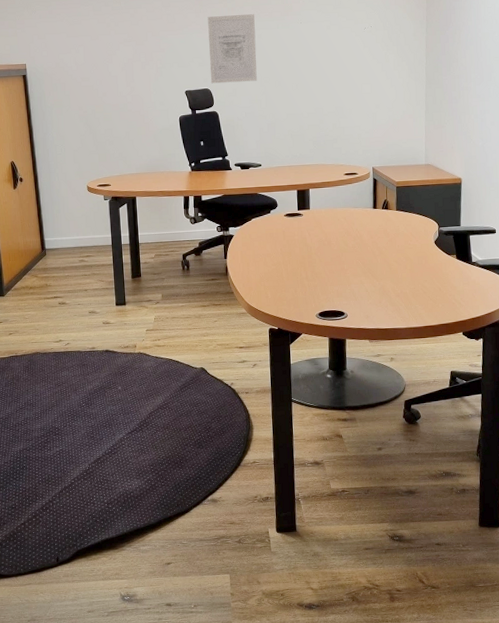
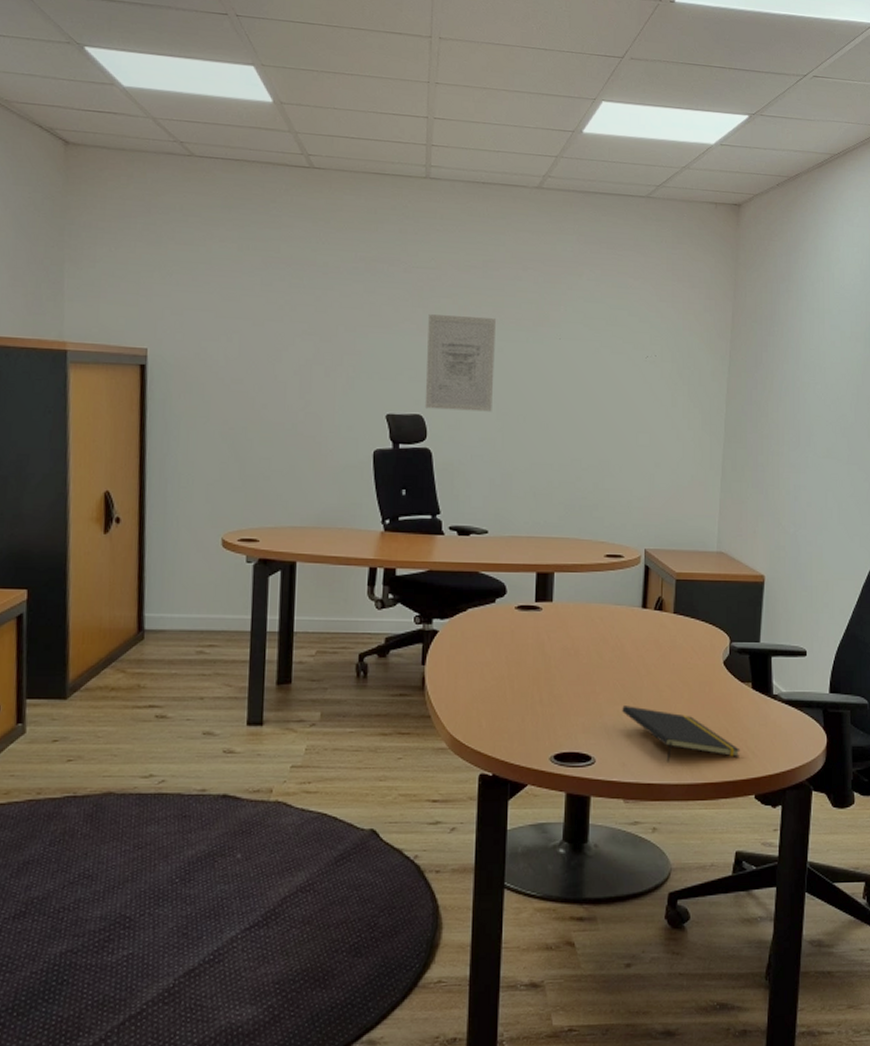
notepad: none [364,276,451,314] -> present [622,706,741,764]

